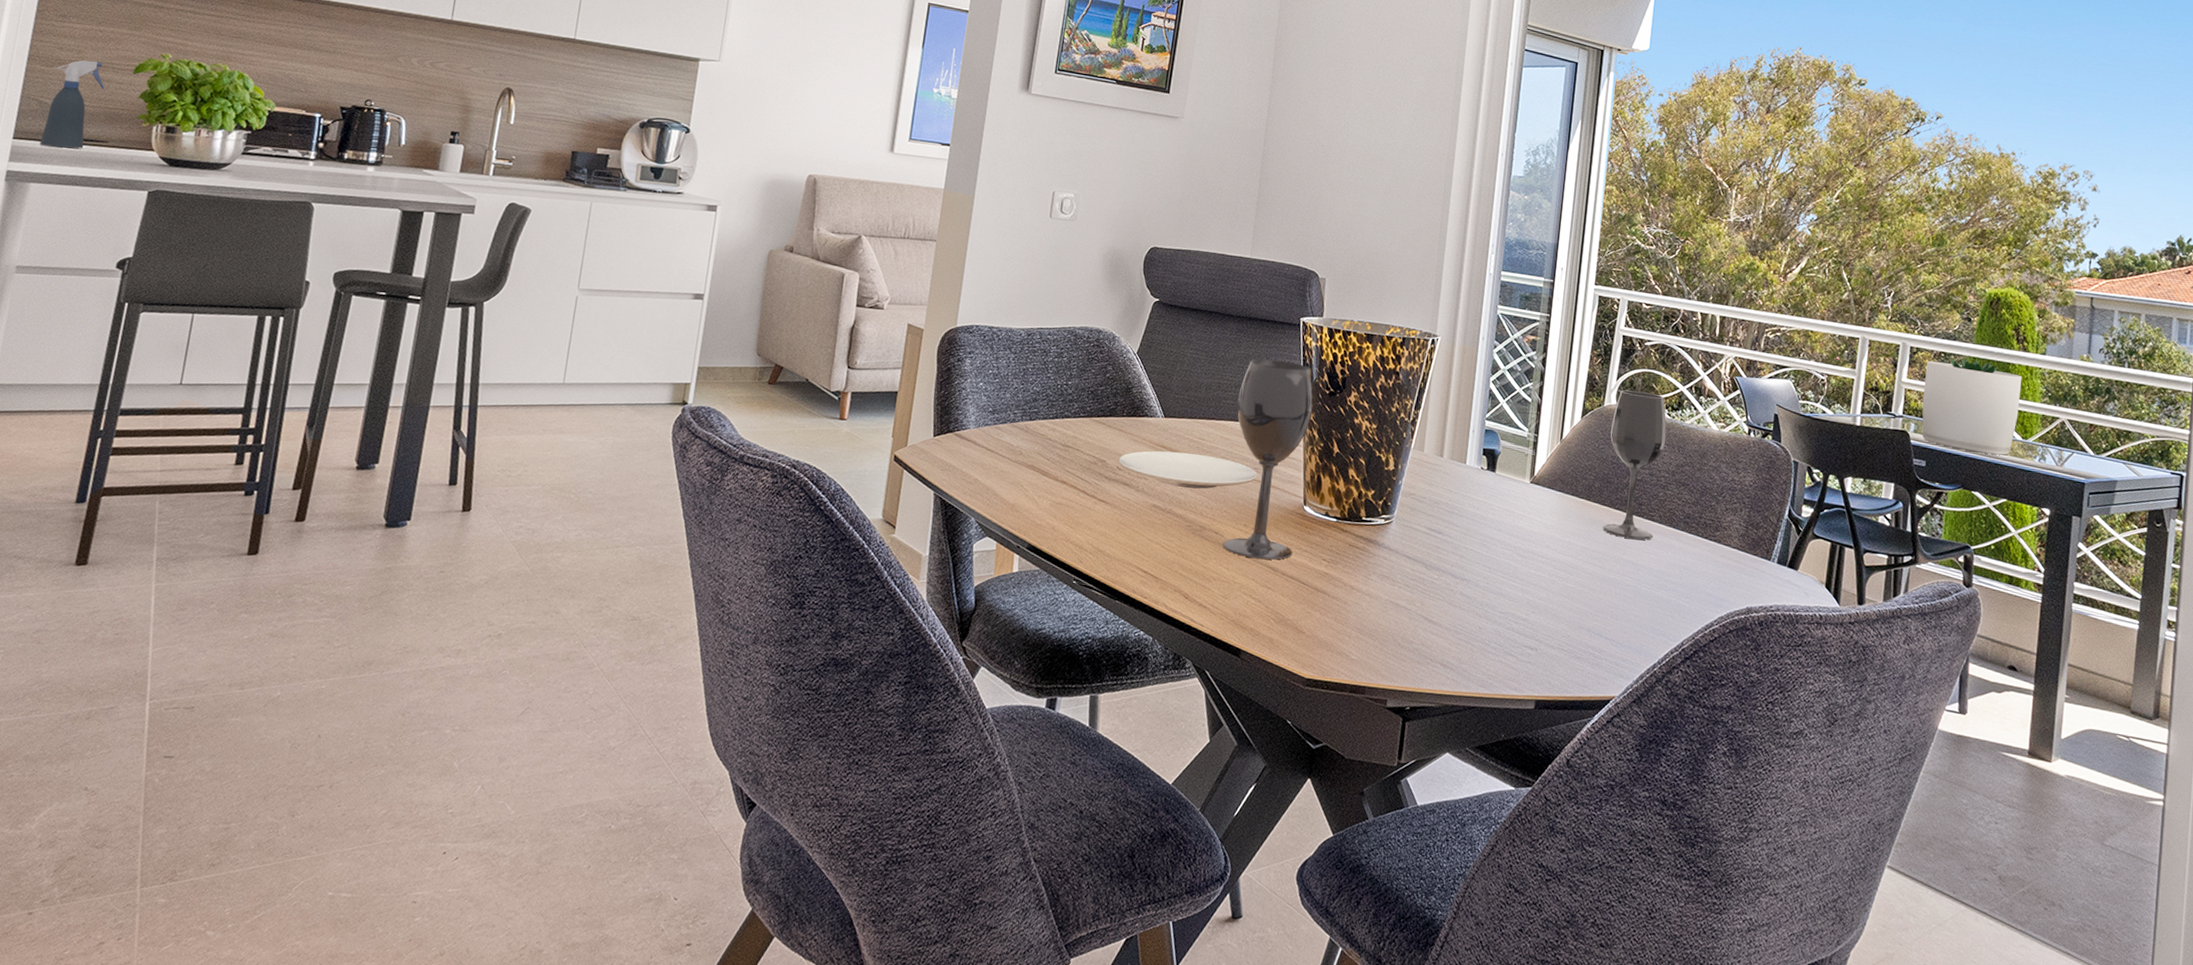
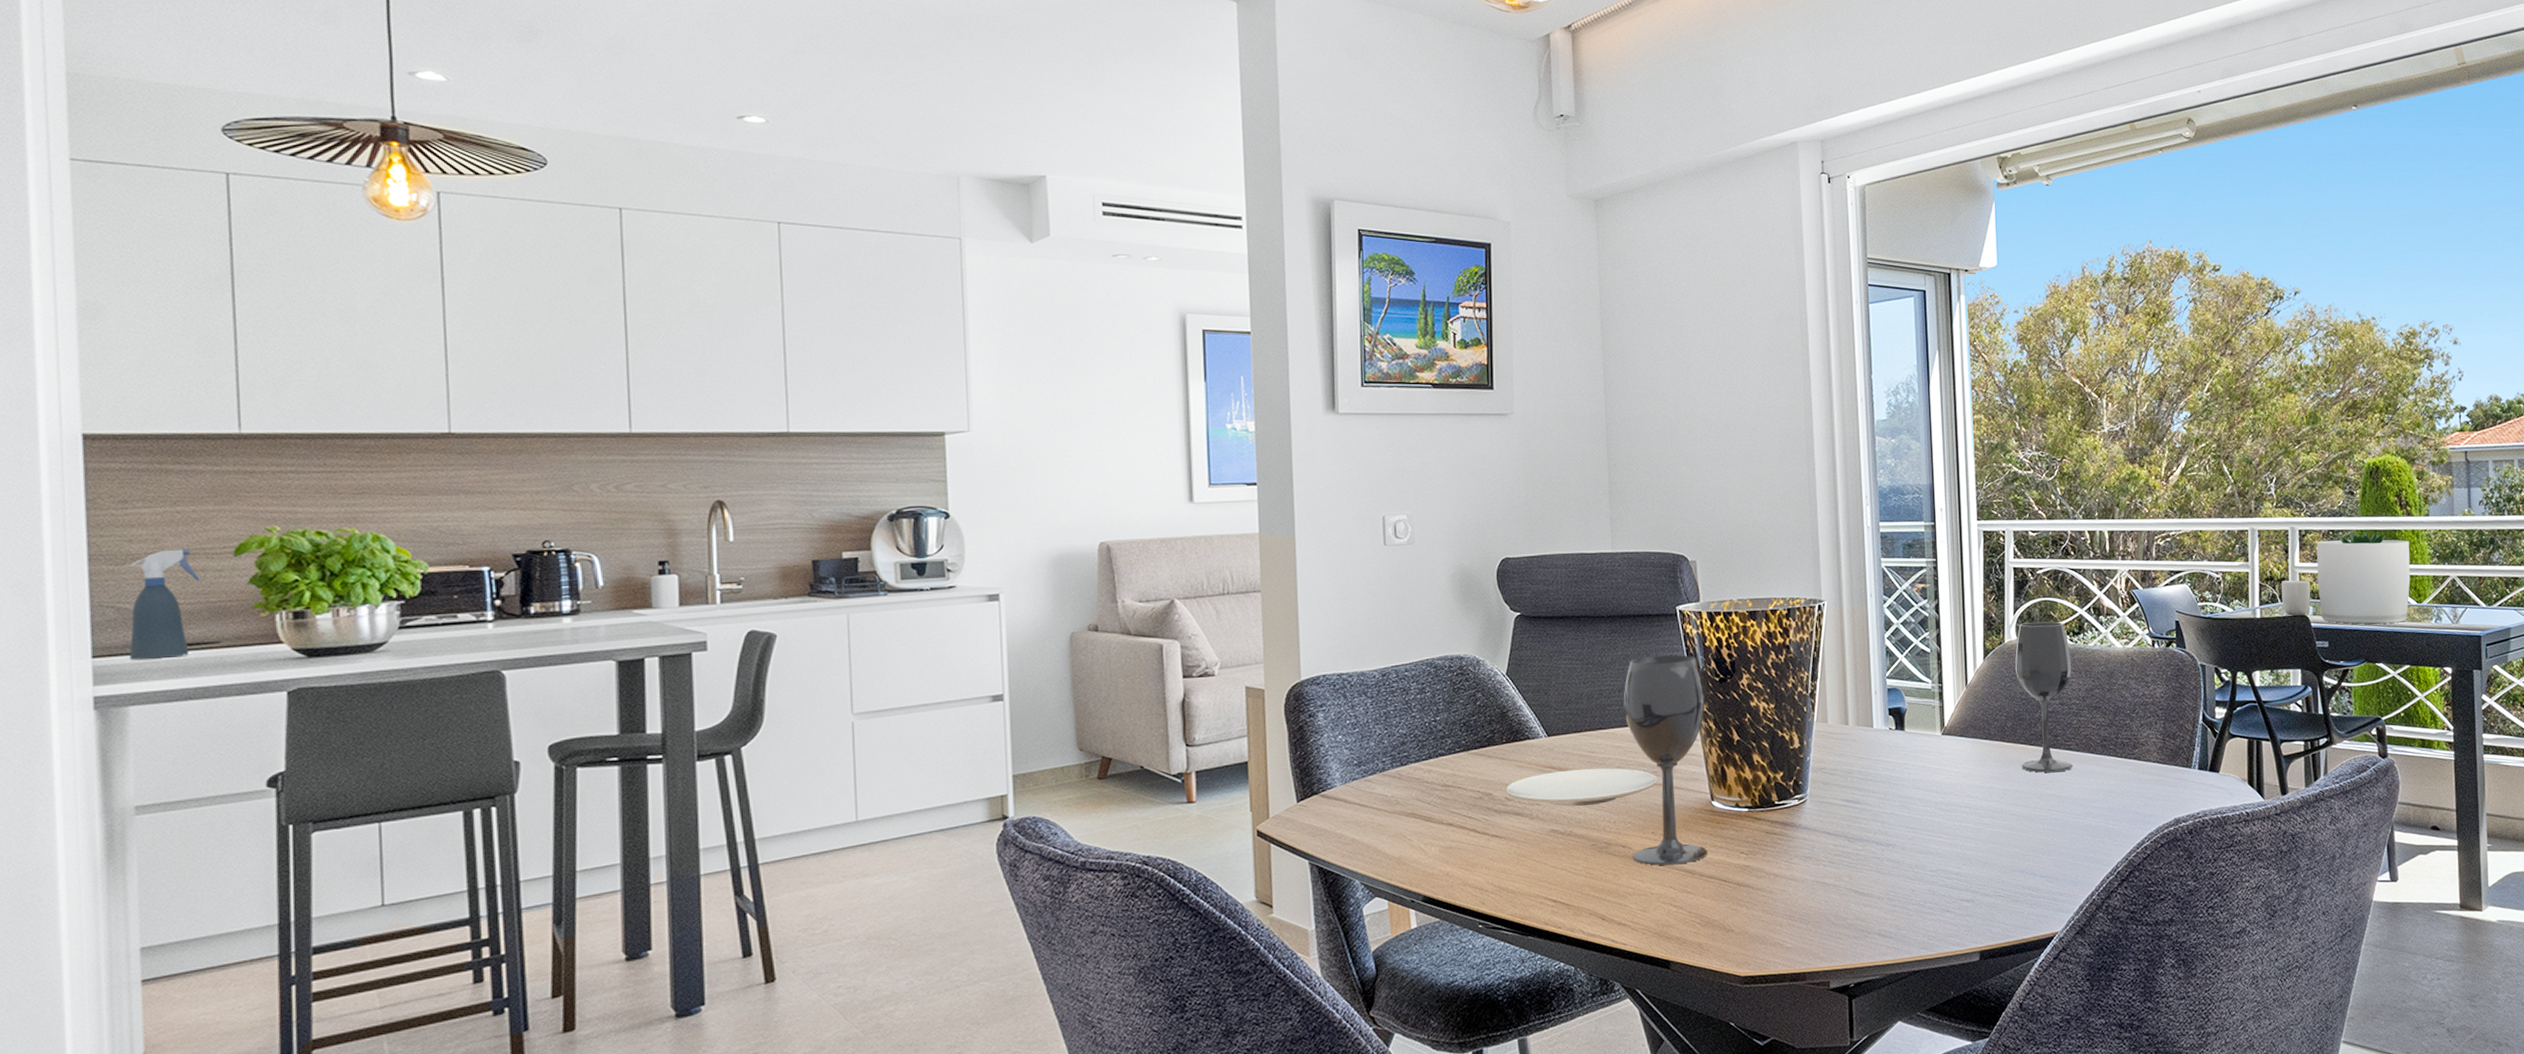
cup: none [1884,394,1916,432] -> present [2281,580,2311,617]

